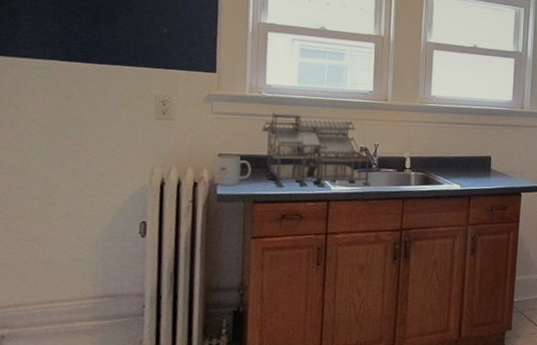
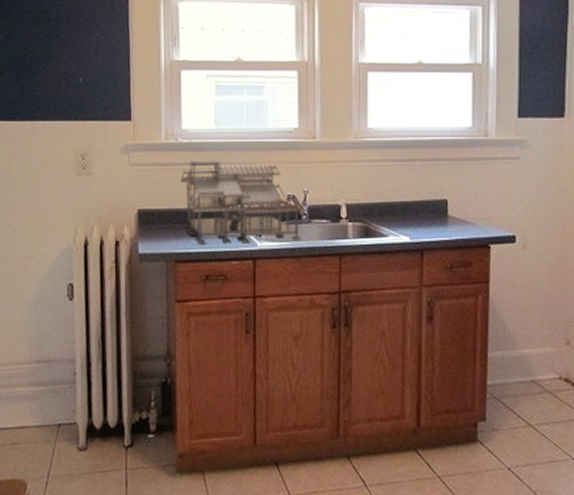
mug: present [213,154,252,186] -> none [133,210,172,245]

